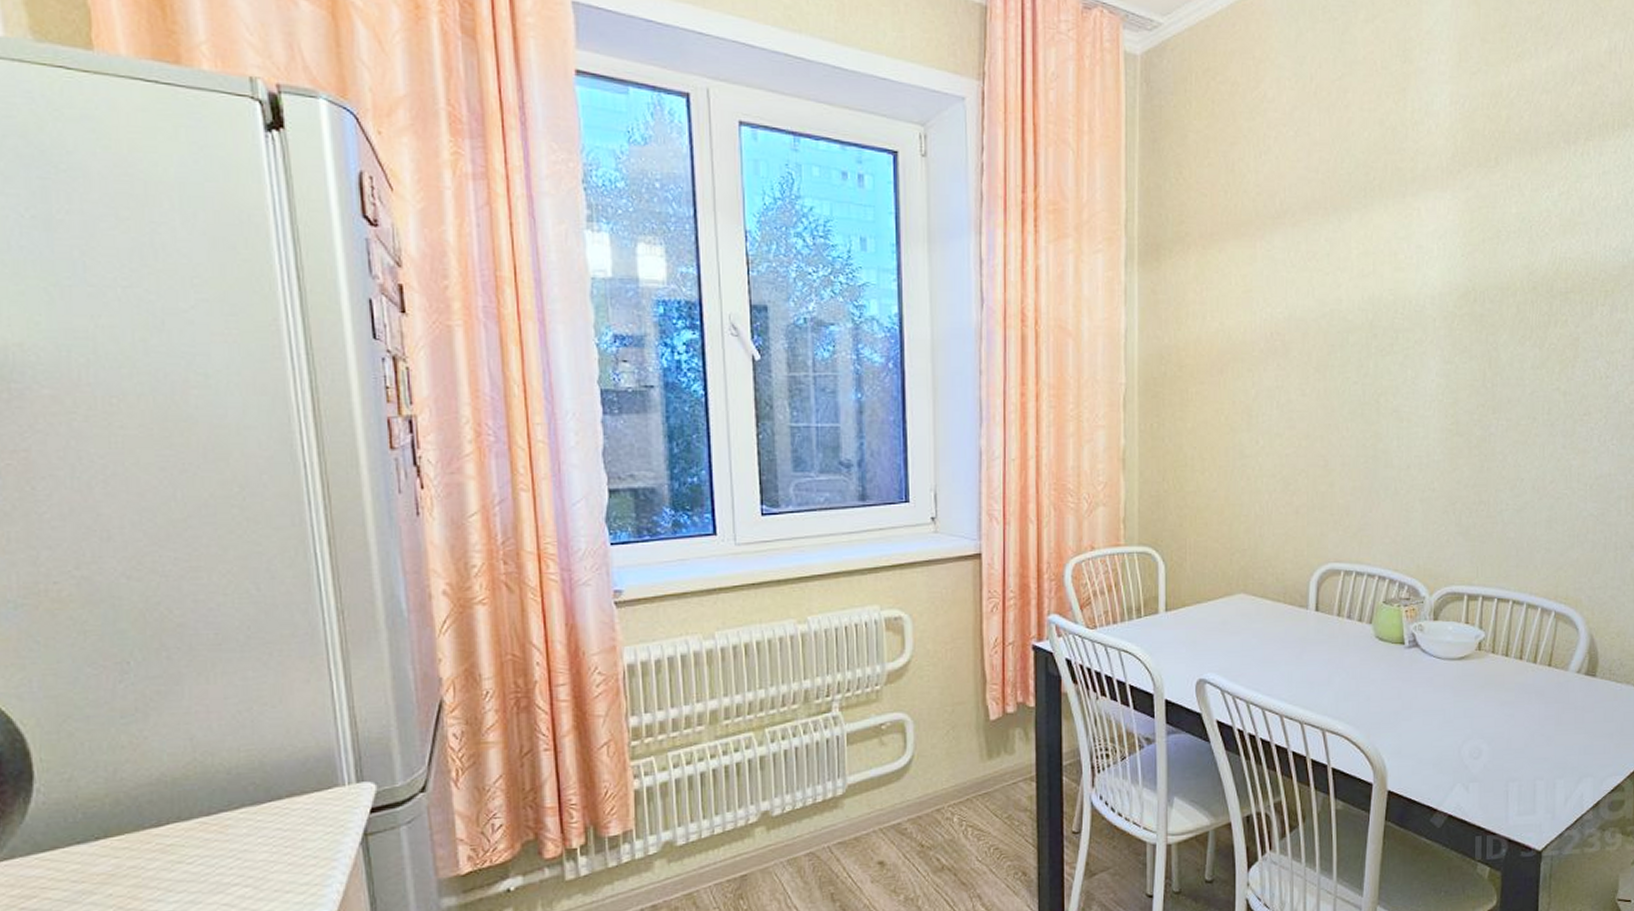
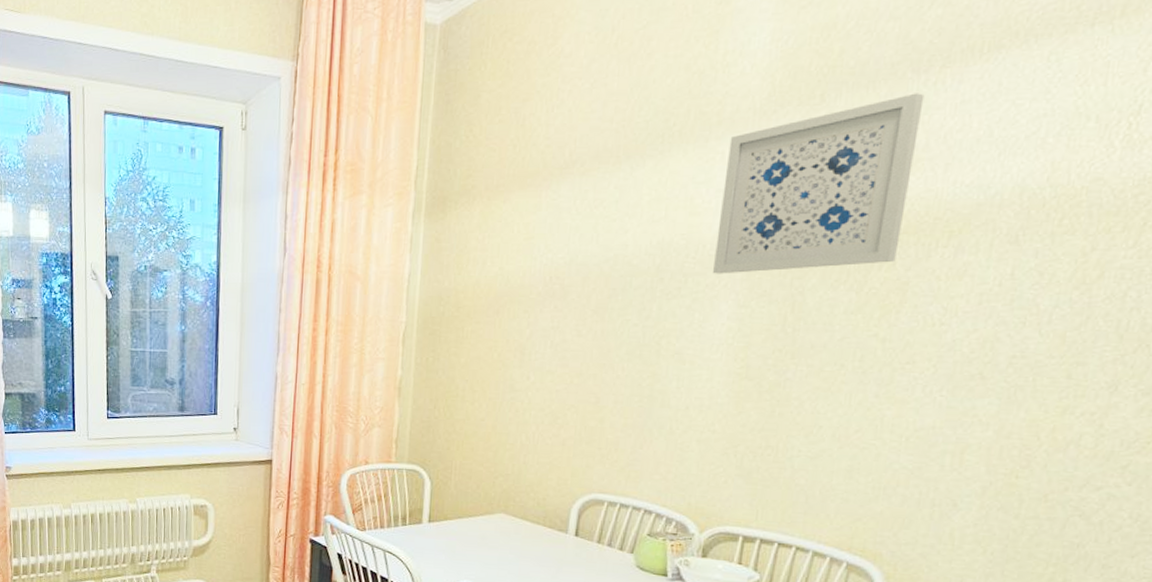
wall art: none [1420,162,1575,330] -> present [713,93,925,274]

